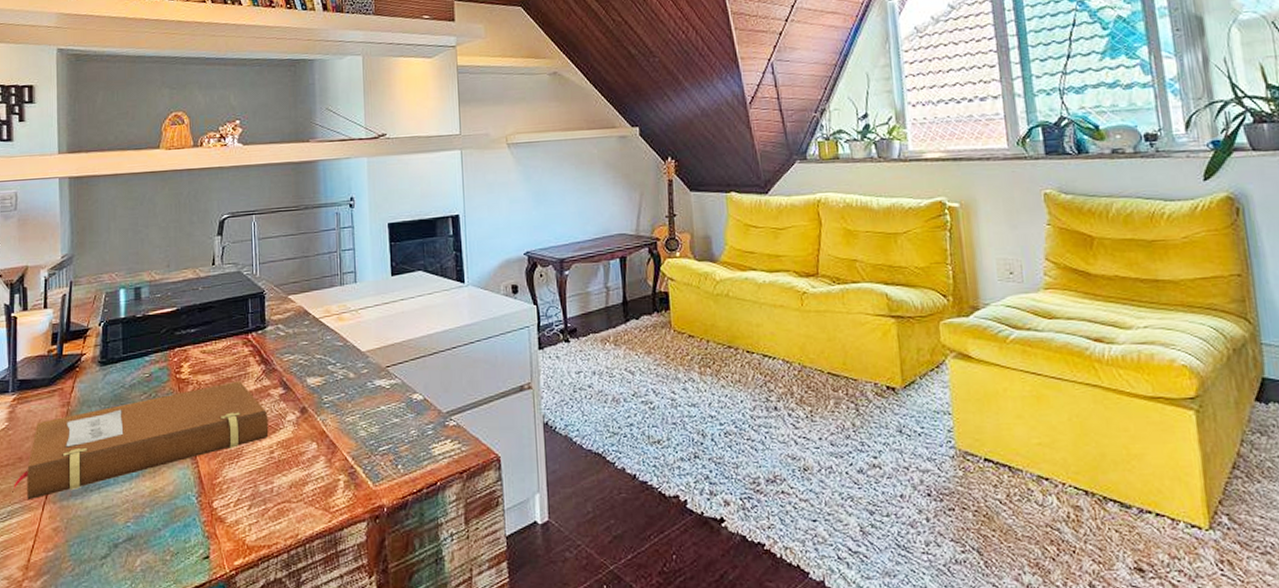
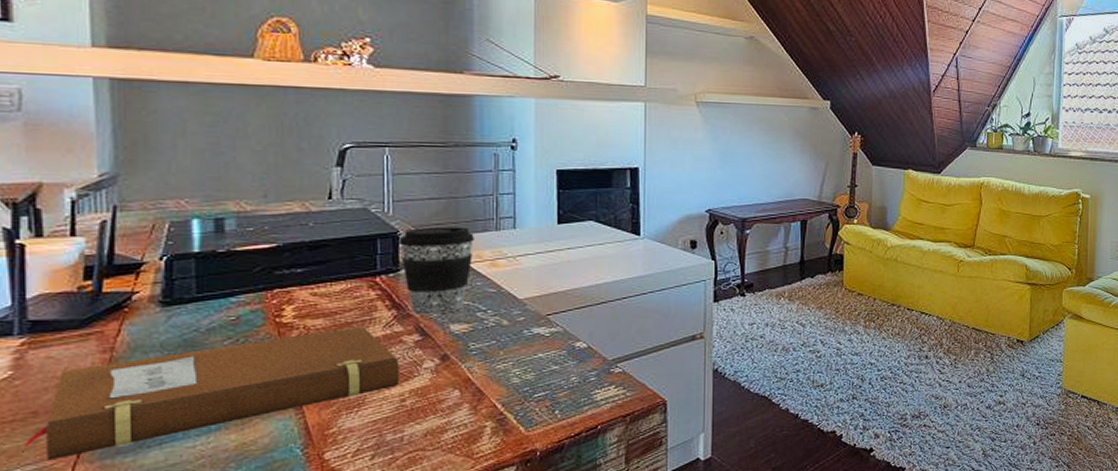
coffee cup: none [265,284,323,369] -> present [399,227,474,315]

